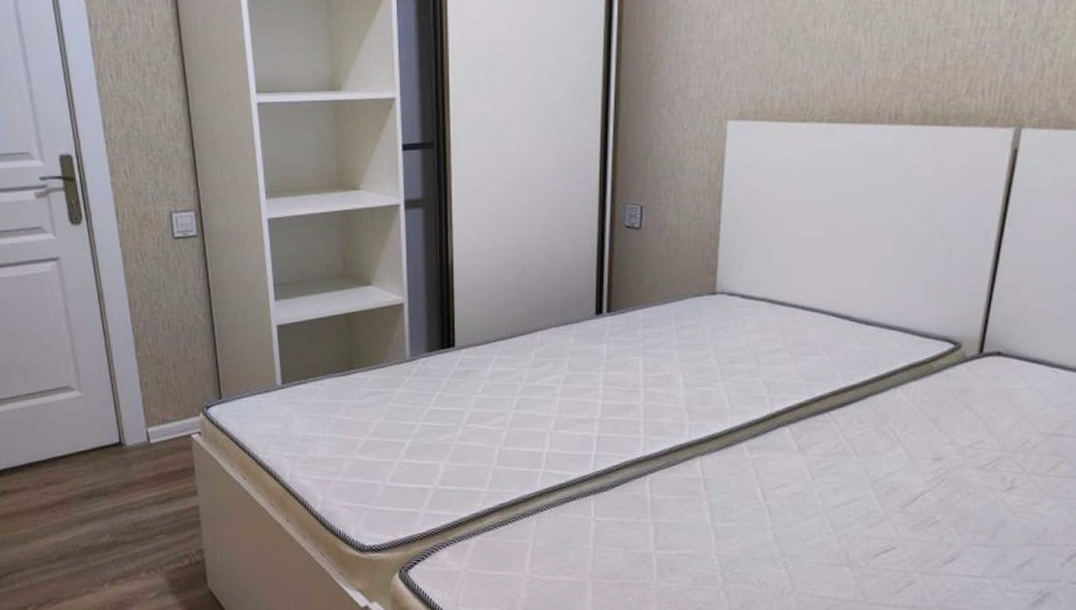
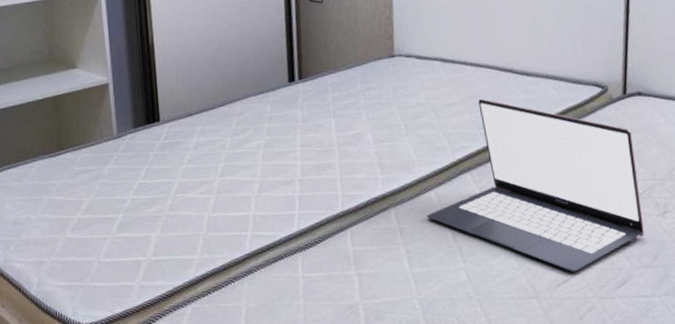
laptop: none [736,346,984,543] -> present [427,98,644,273]

